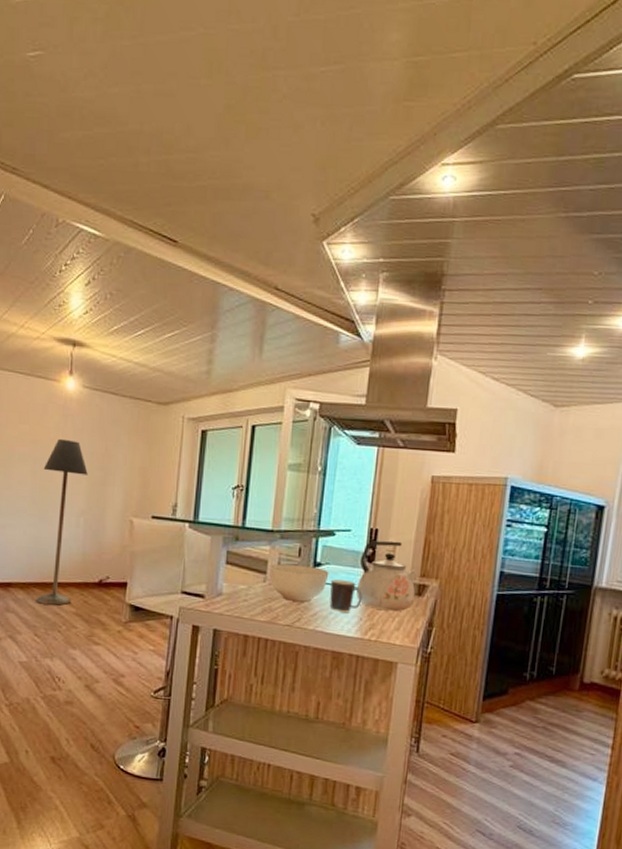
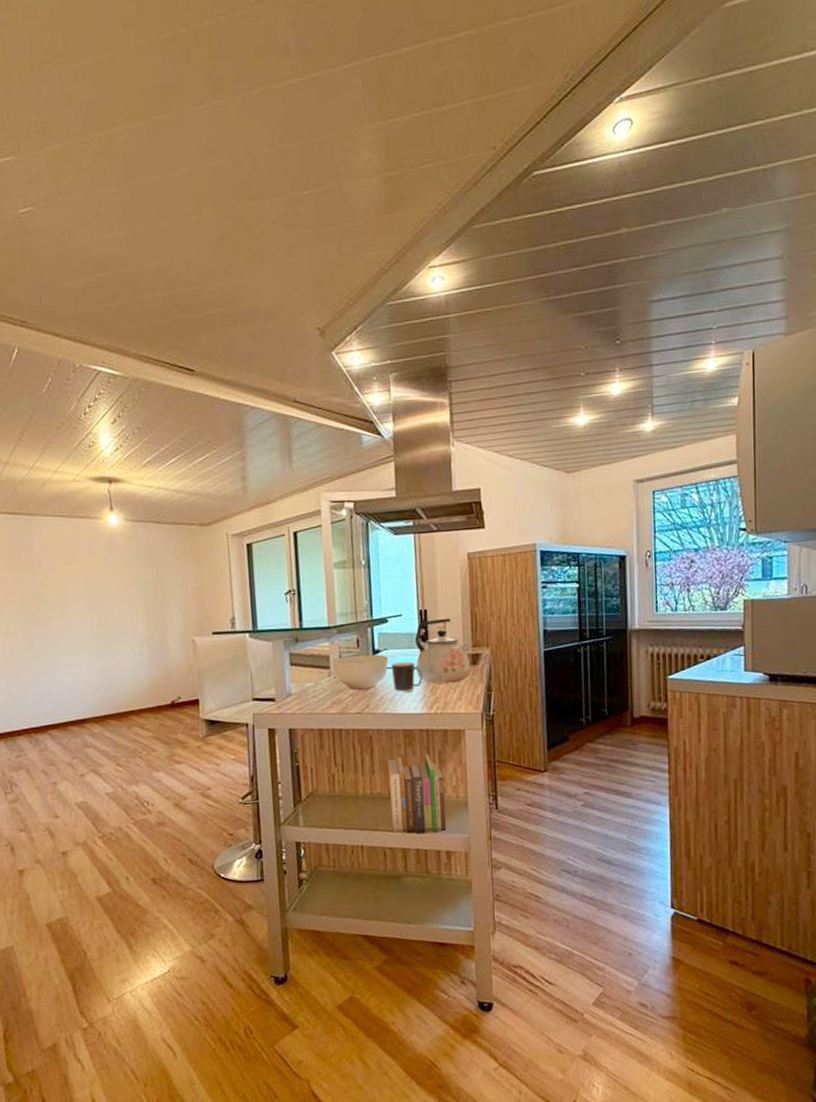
floor lamp: present [36,438,88,606] -> none [99,572,148,734]
books: none [303,679,367,766] -> present [387,754,447,835]

